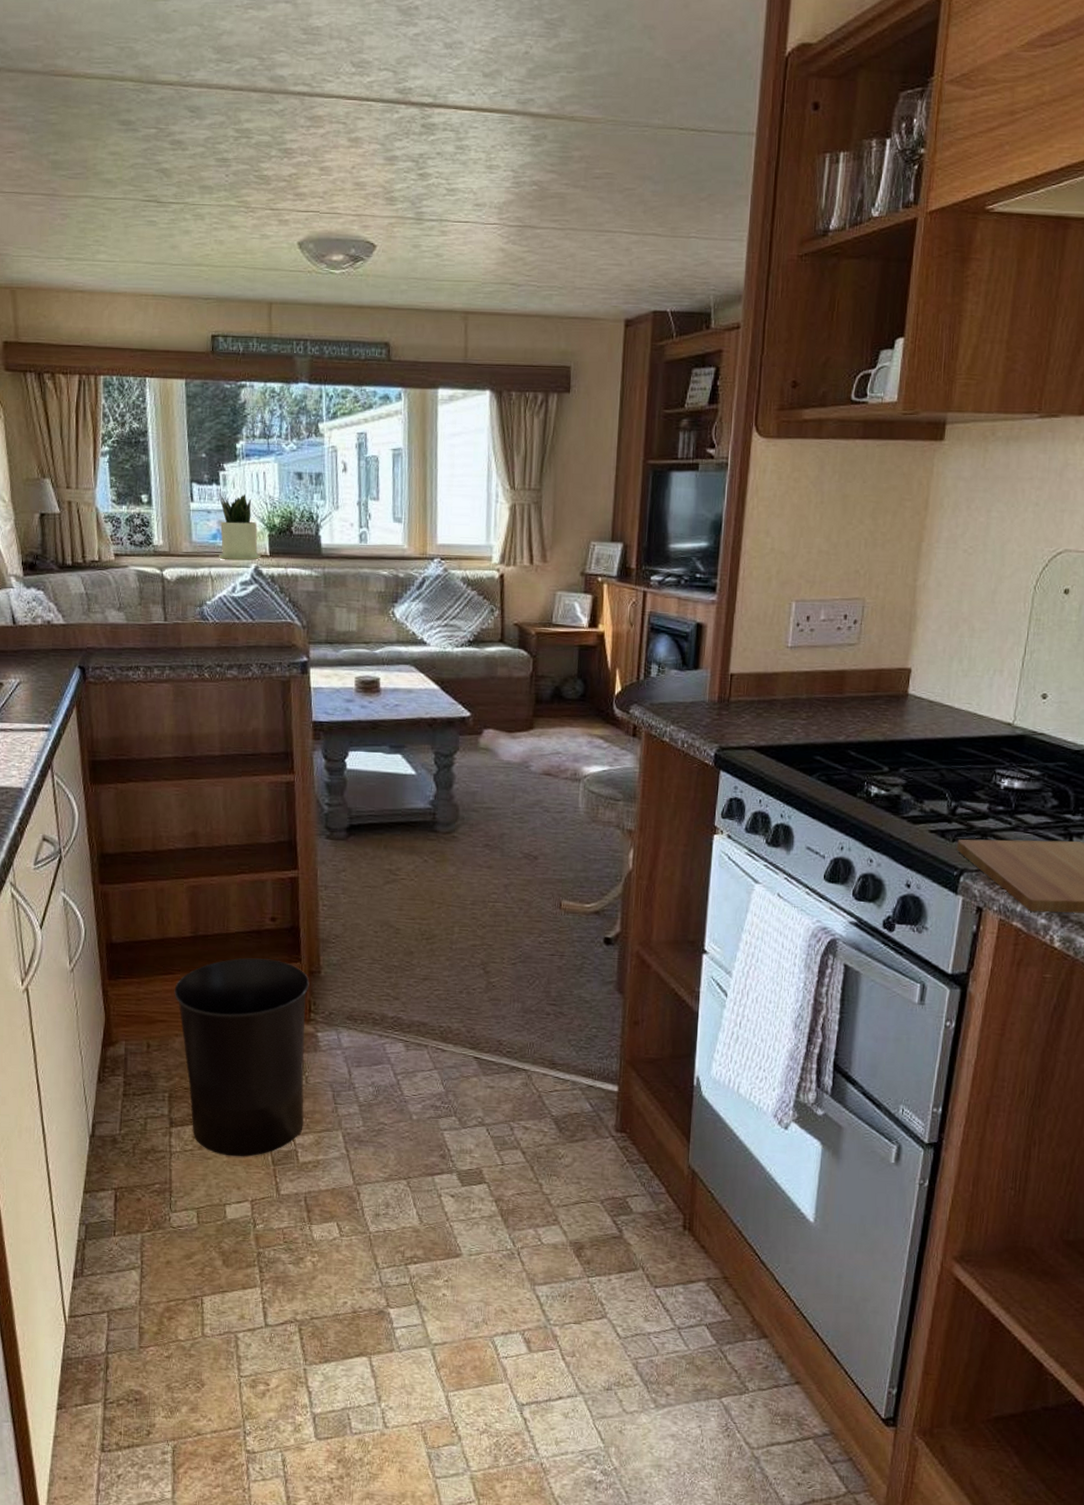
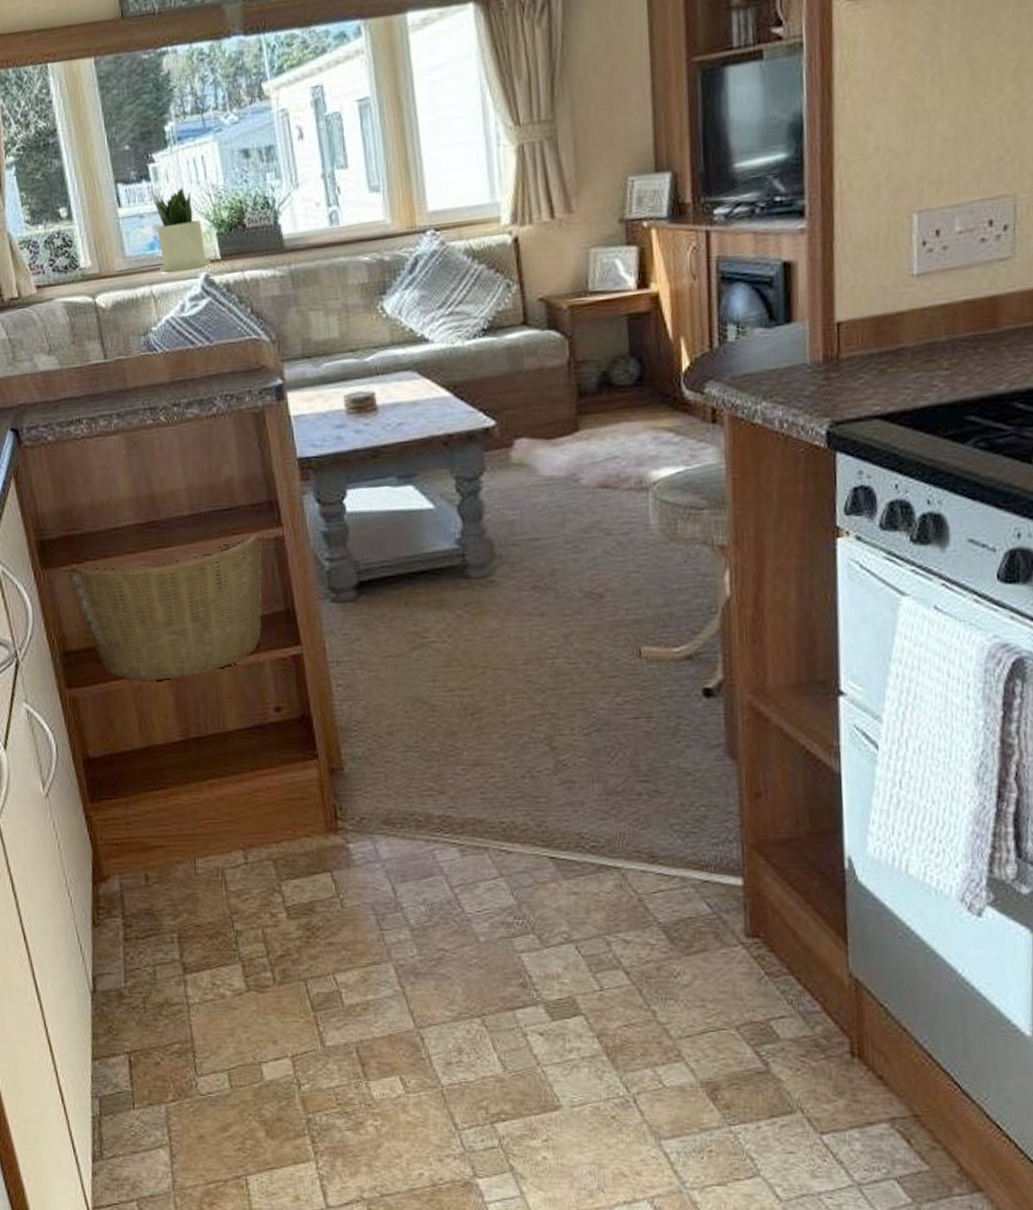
basket: none [111,776,277,886] -> present [66,533,263,682]
waste bin: present [174,958,310,1157] -> none [169,759,345,1004]

